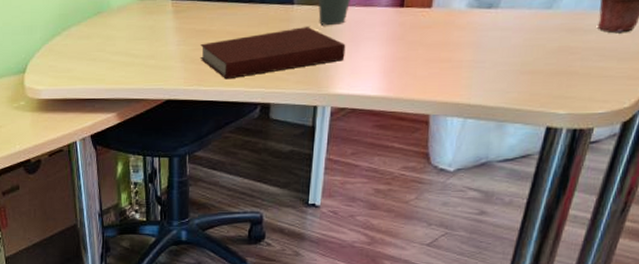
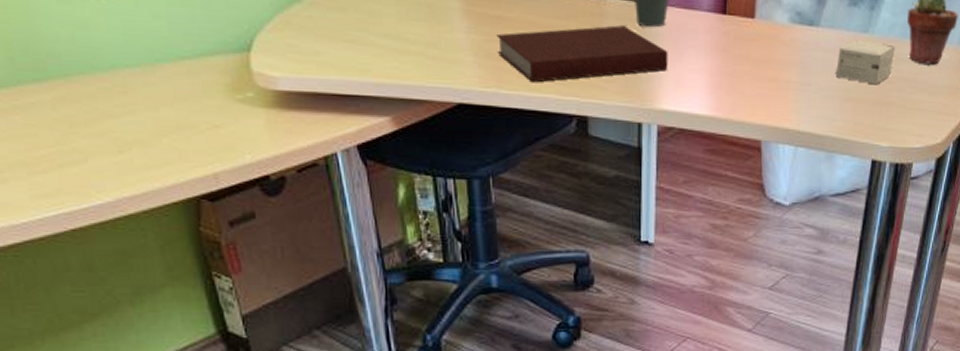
small box: none [512,15,582,57] -> present [835,39,895,85]

